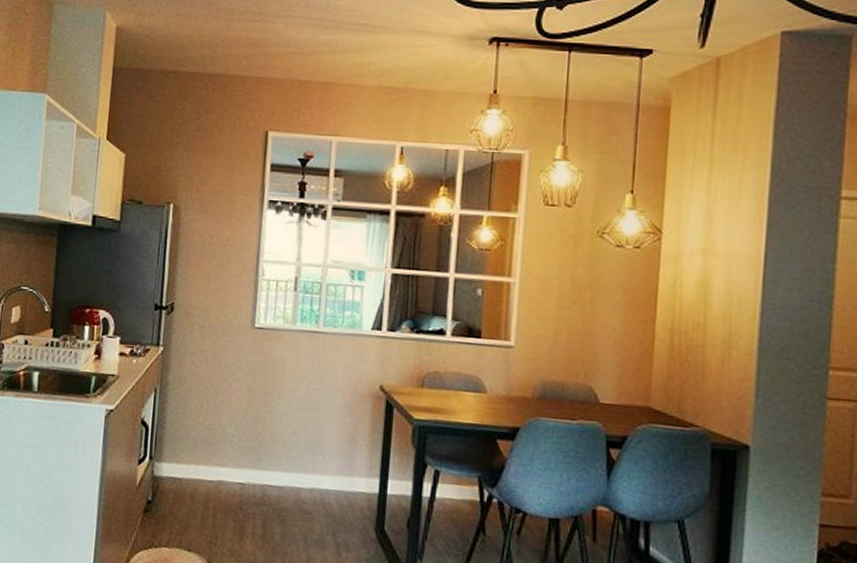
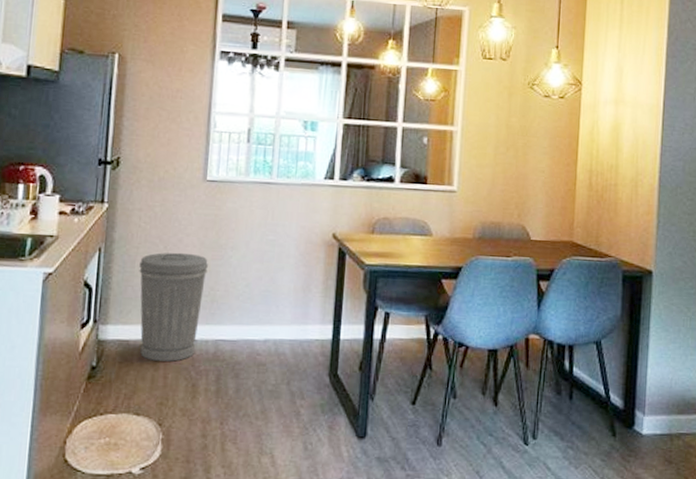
trash can: none [191,396,256,503] -> present [139,252,208,362]

